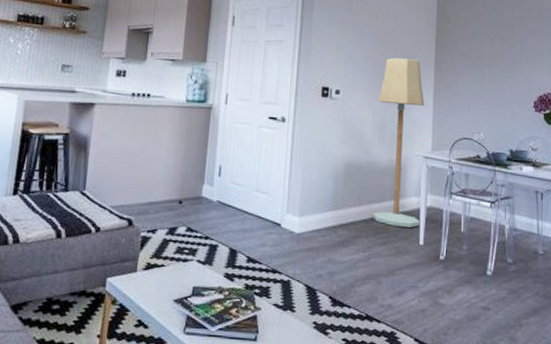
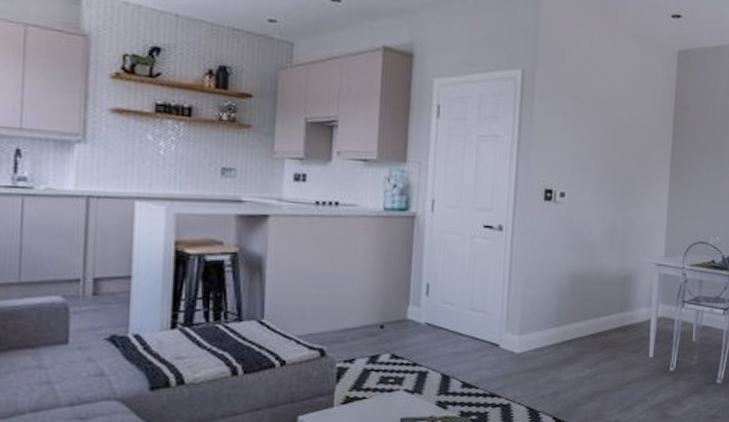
floor lamp: present [373,57,425,228] -> none [600,154,659,340]

